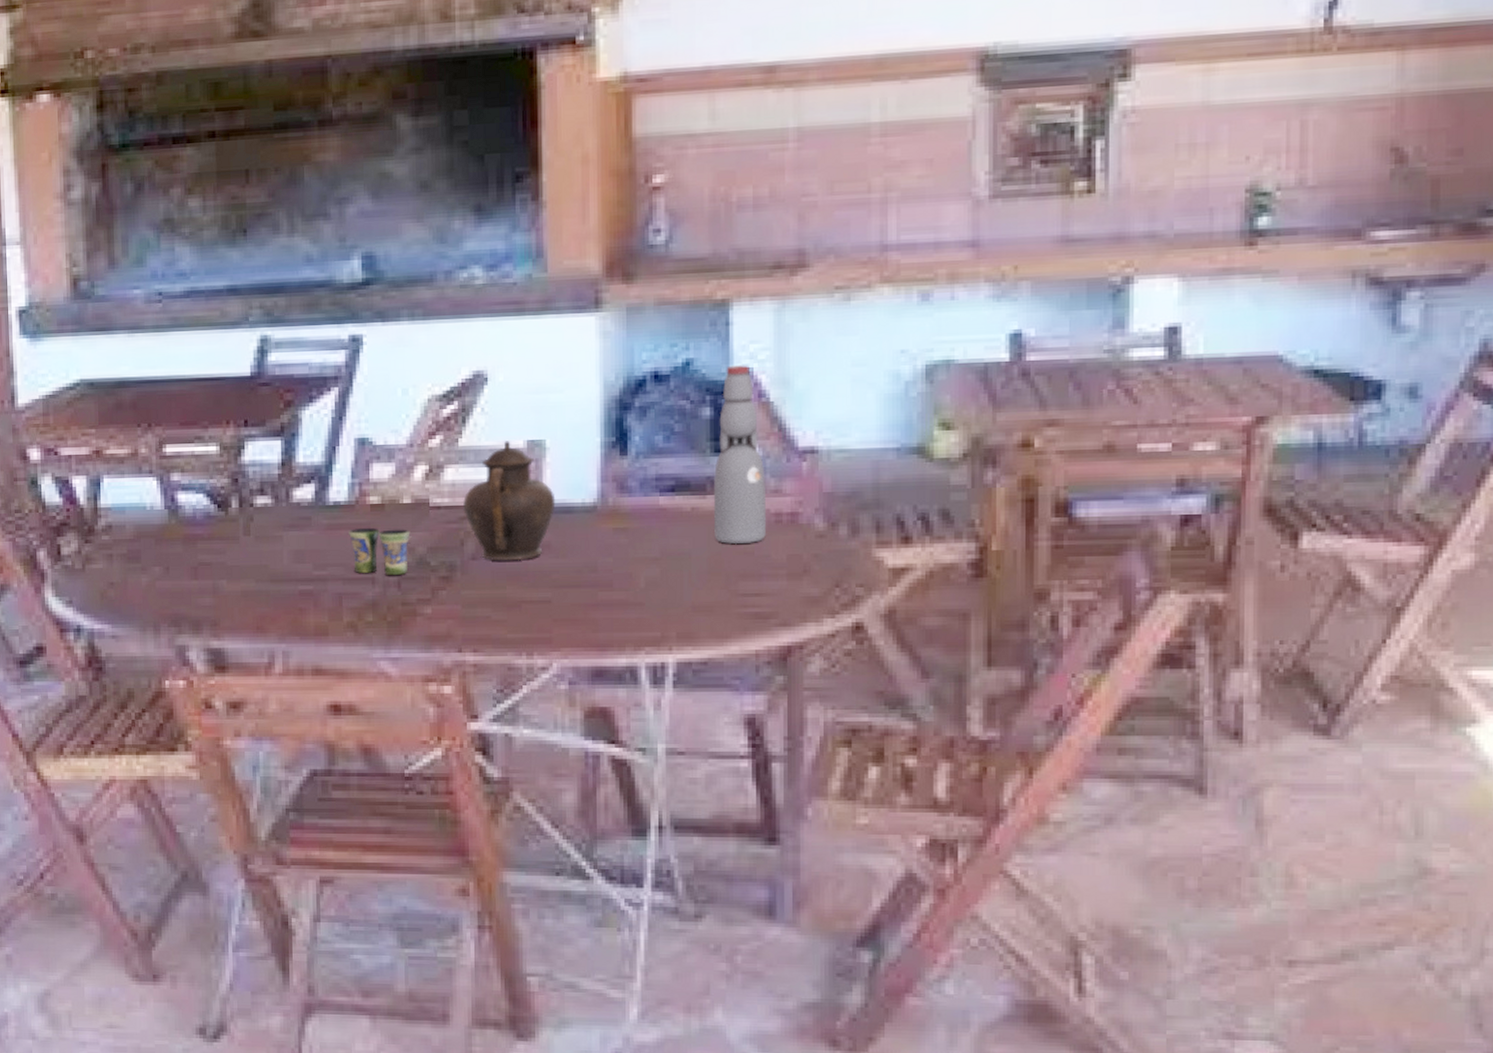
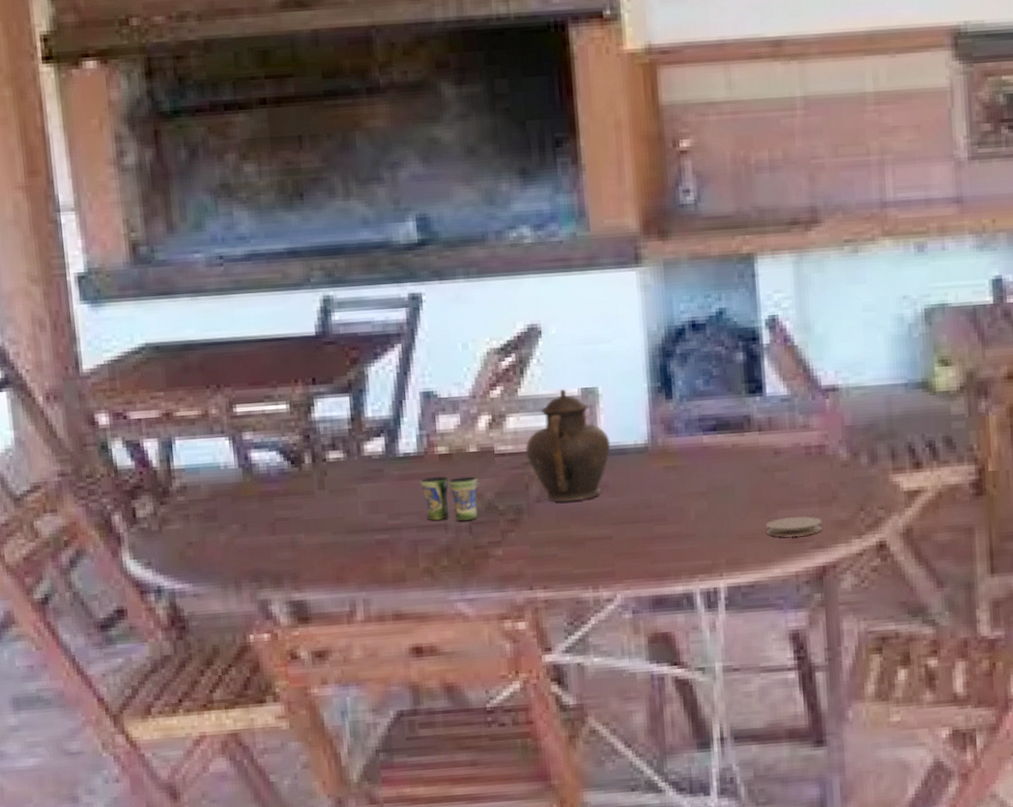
bottle: present [713,365,767,545] -> none [749,313,799,477]
coaster: none [725,589,790,612] -> present [766,515,822,537]

